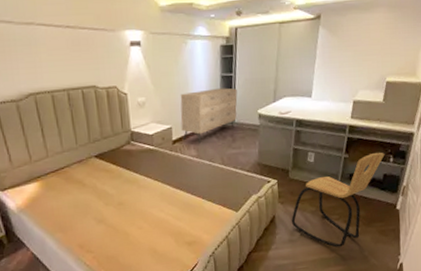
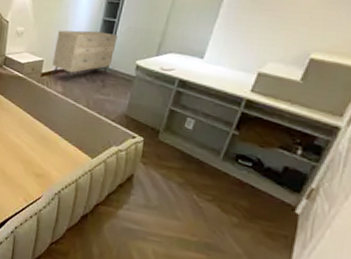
chair: present [291,152,385,248] -> none [151,137,291,234]

